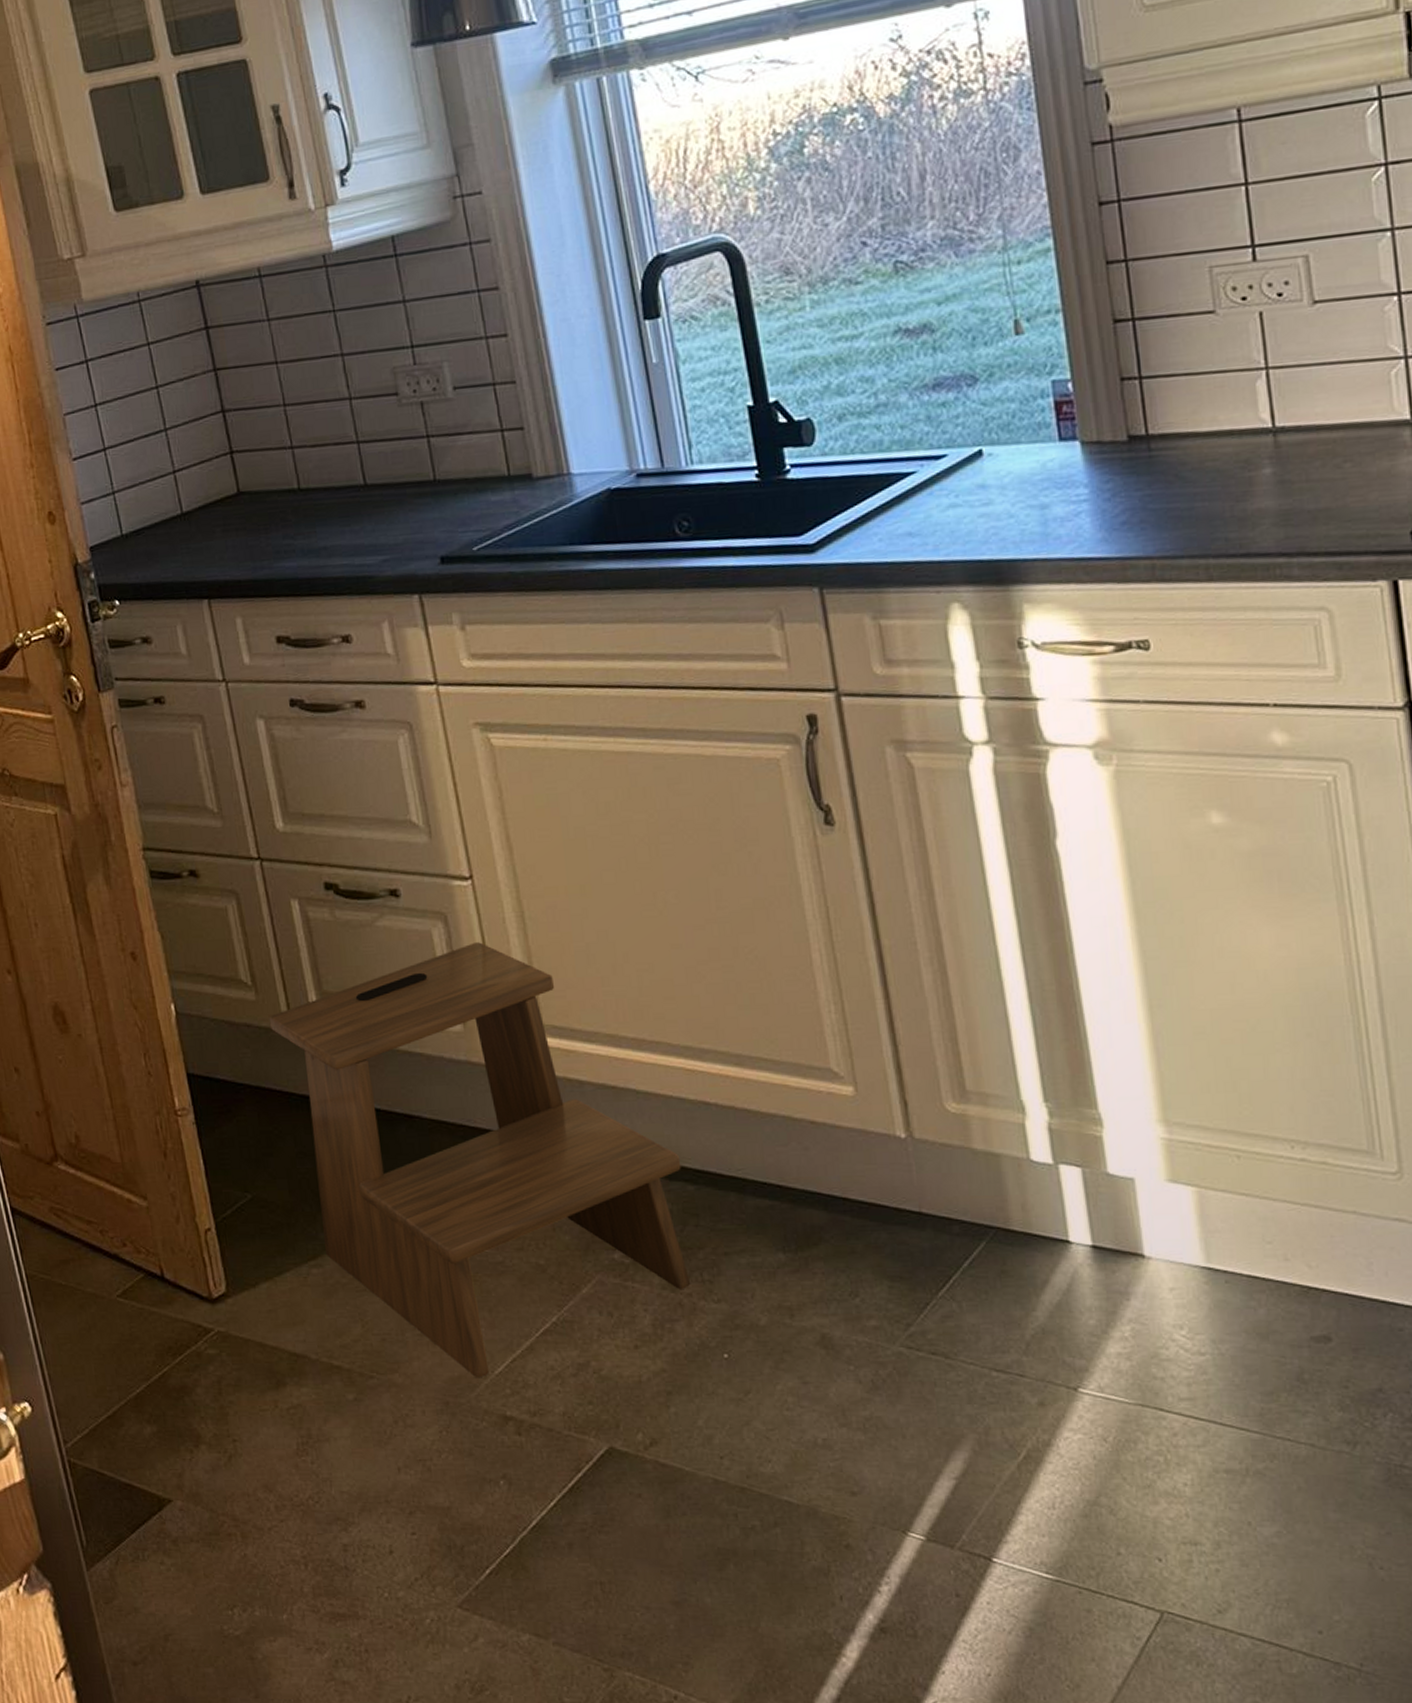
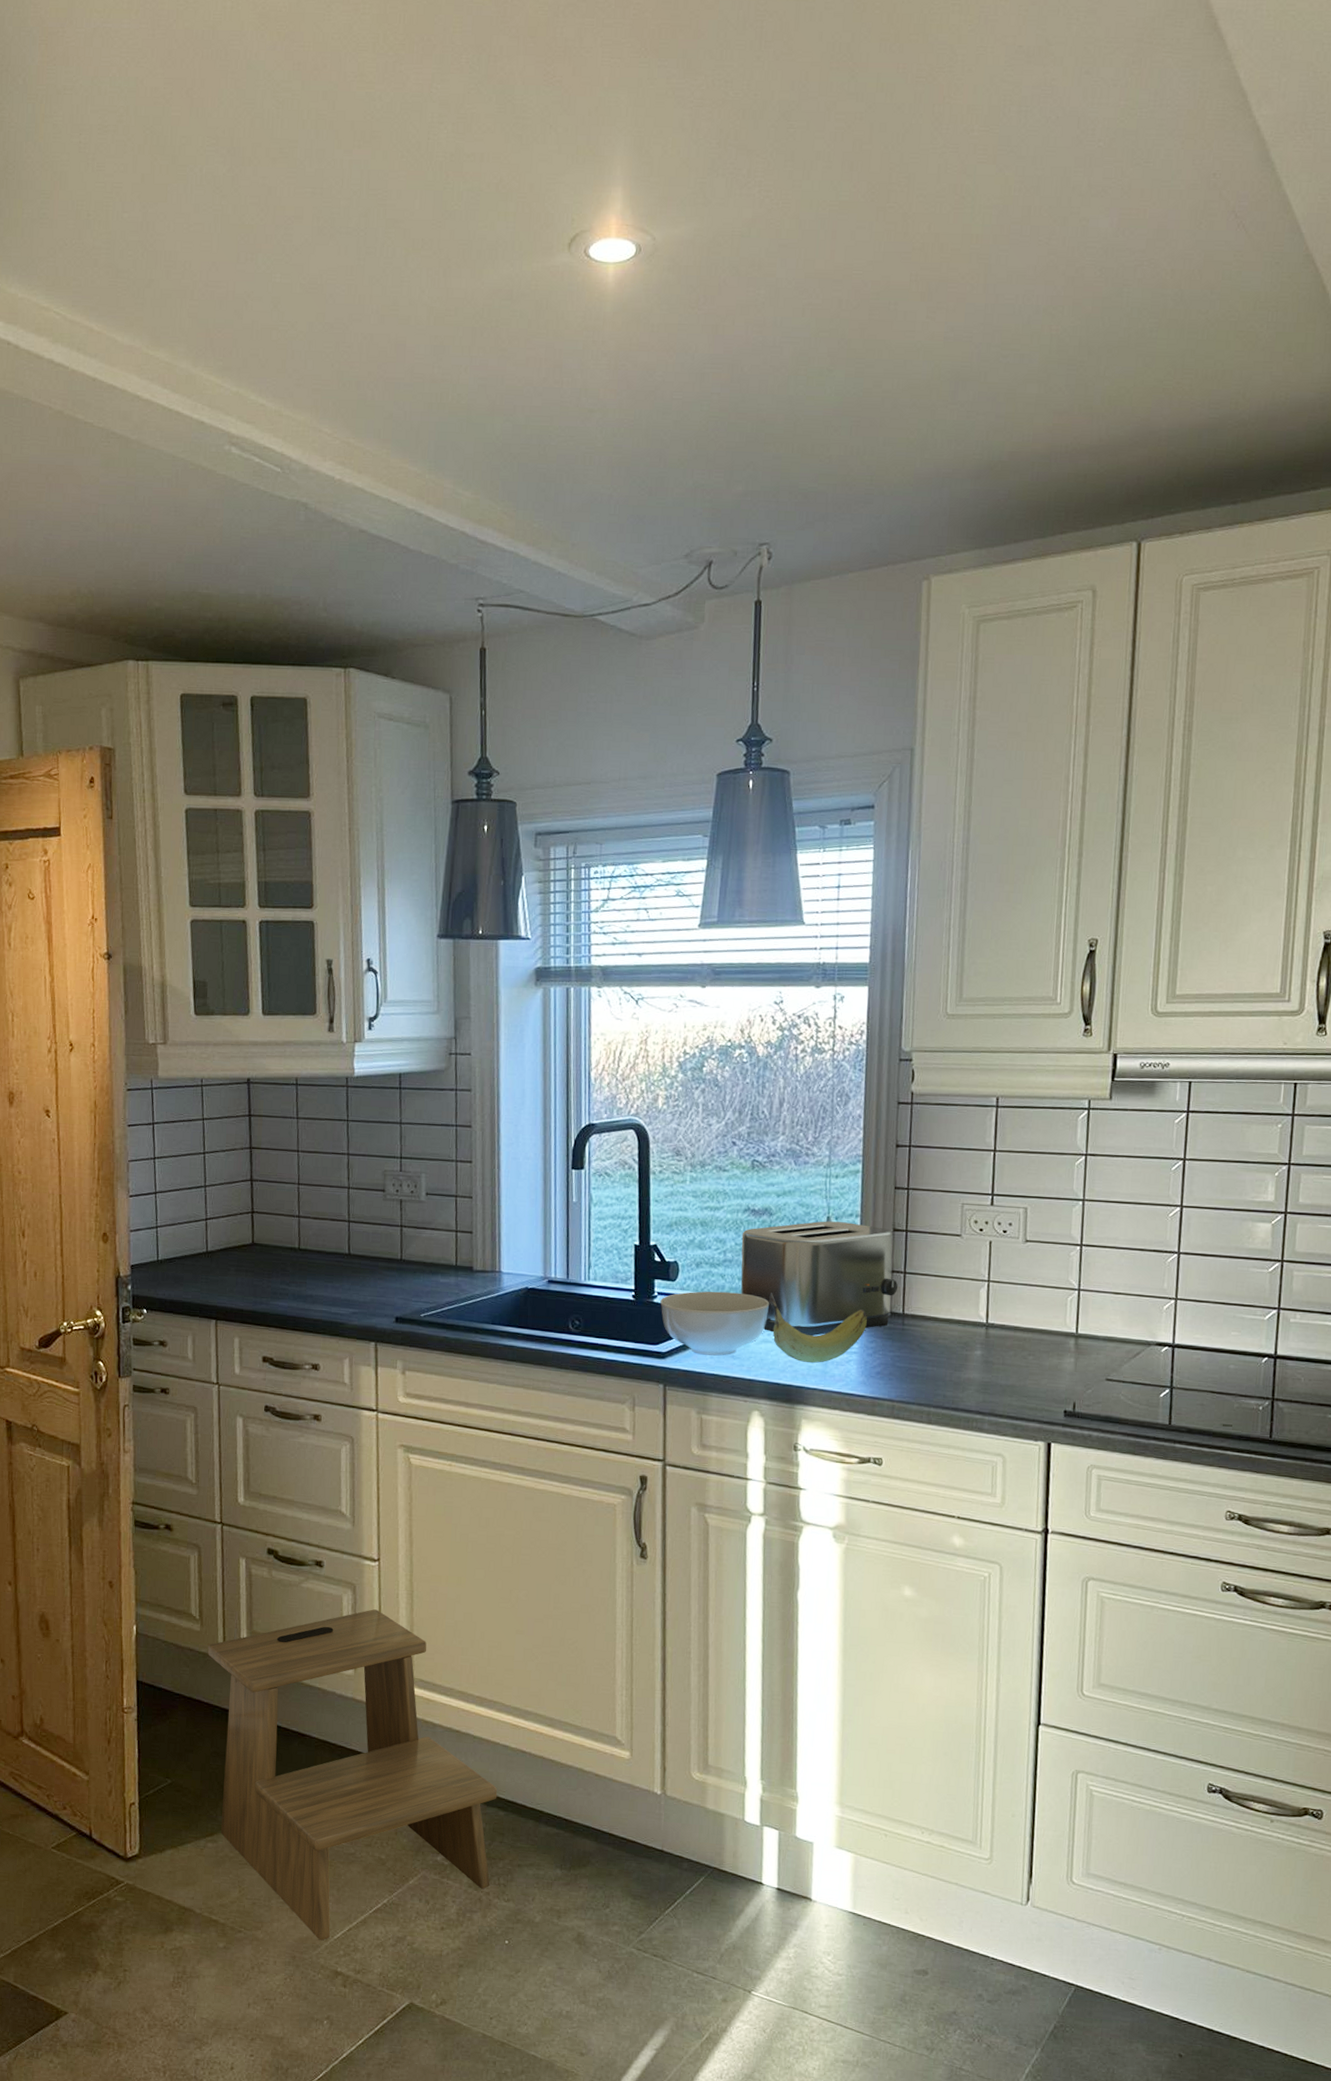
bowl: none [795,445,952,540] -> present [660,1291,770,1357]
toaster: none [895,321,1134,492] -> present [740,1221,899,1337]
fruit: none [949,438,1096,526] -> present [769,1293,867,1364]

